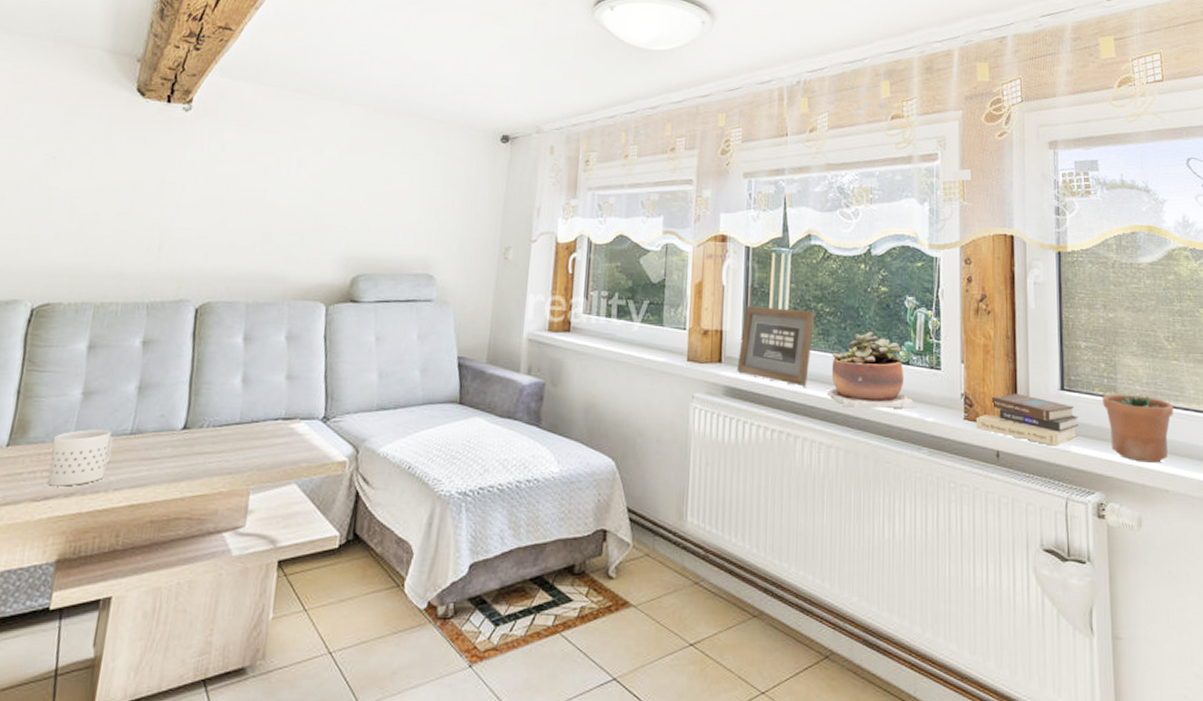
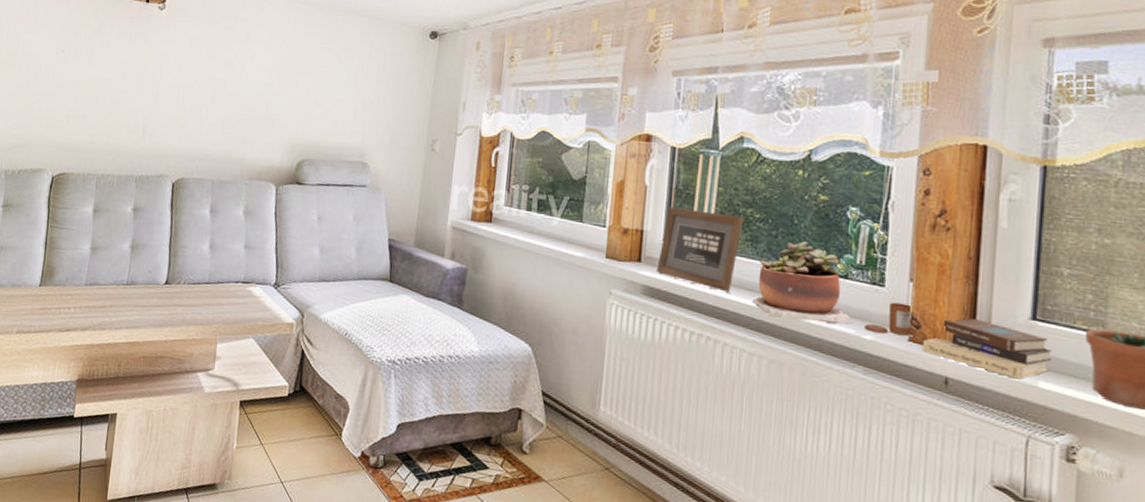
mug: present [47,429,114,487] -> none [68,278,114,323]
candle: none [927,384,966,415] -> present [865,302,914,337]

